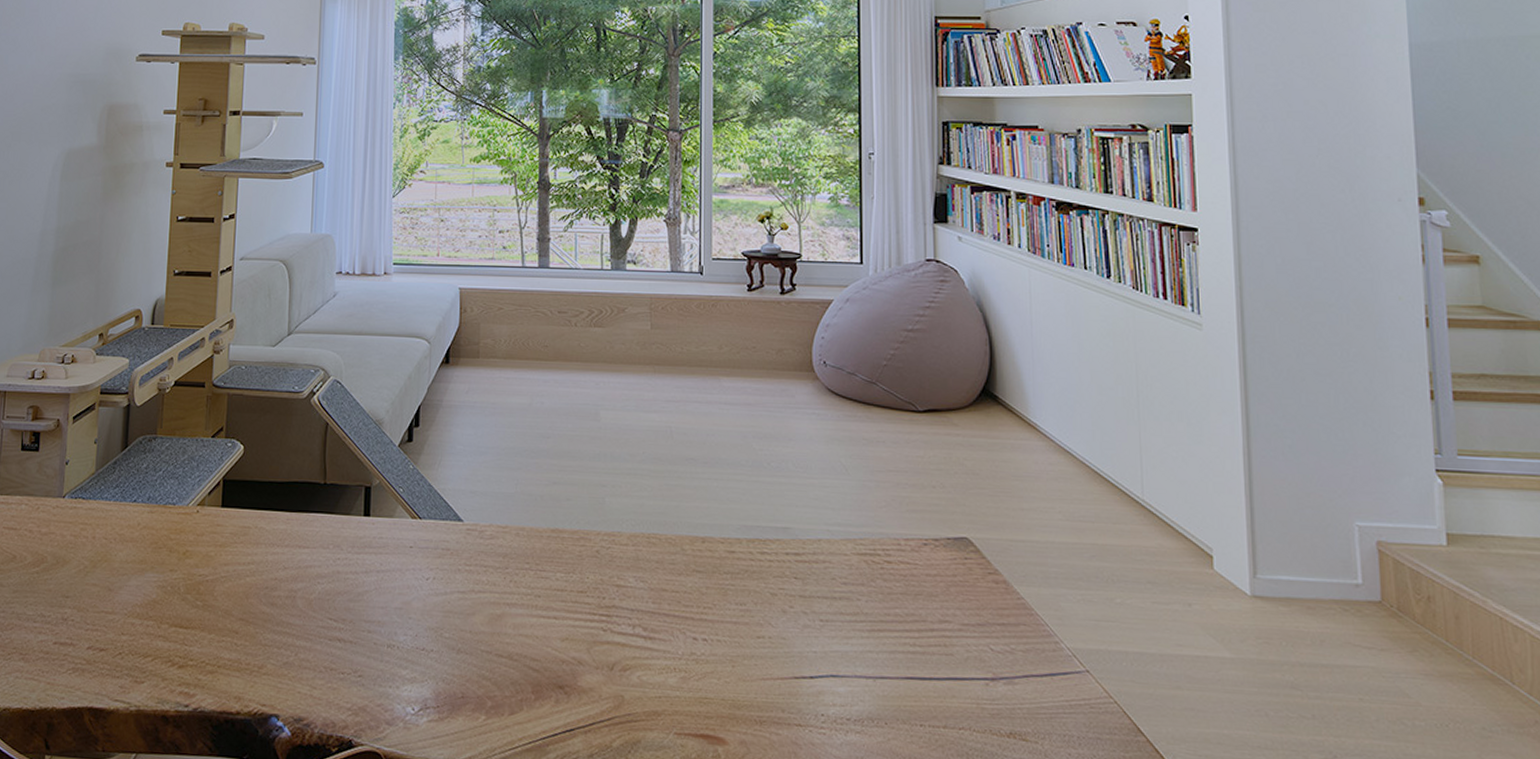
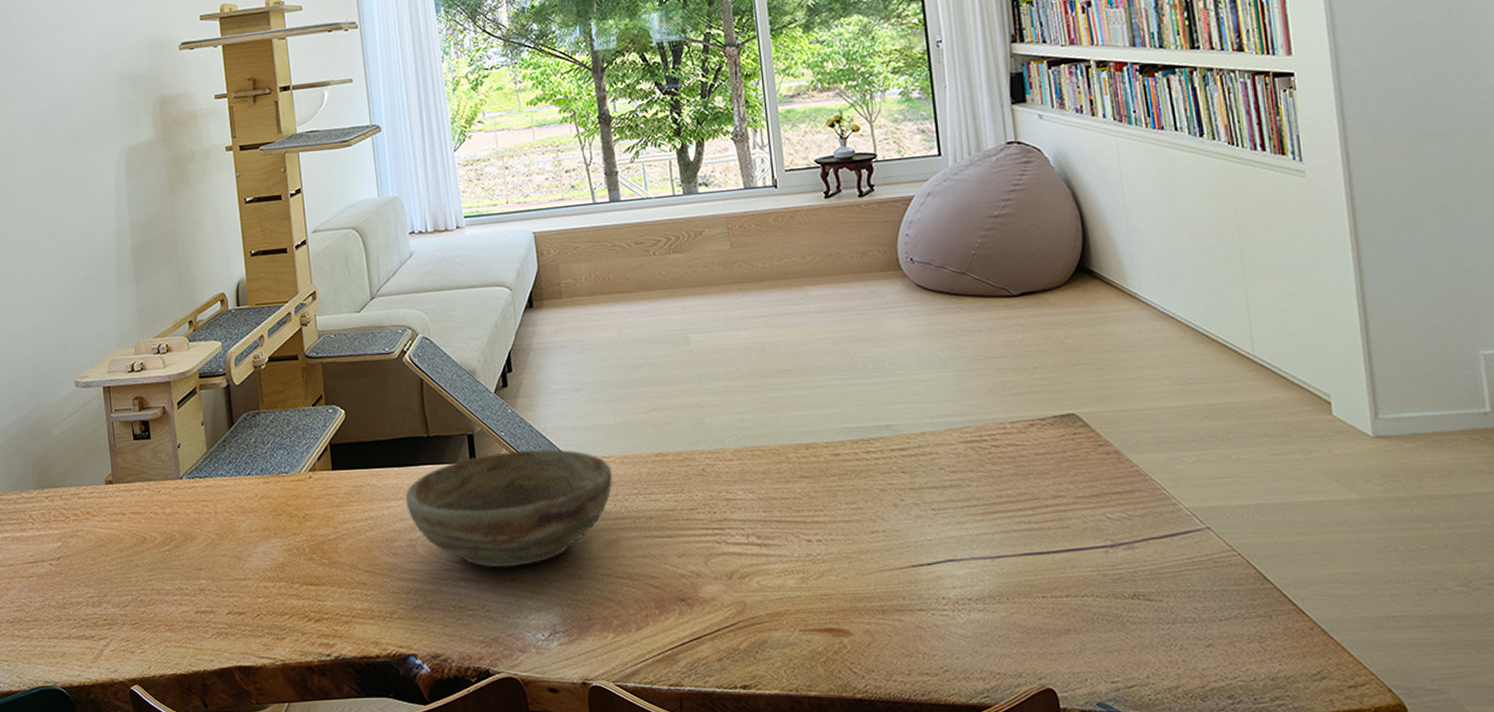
bowl: none [292,509,506,632] -> present [405,448,613,568]

